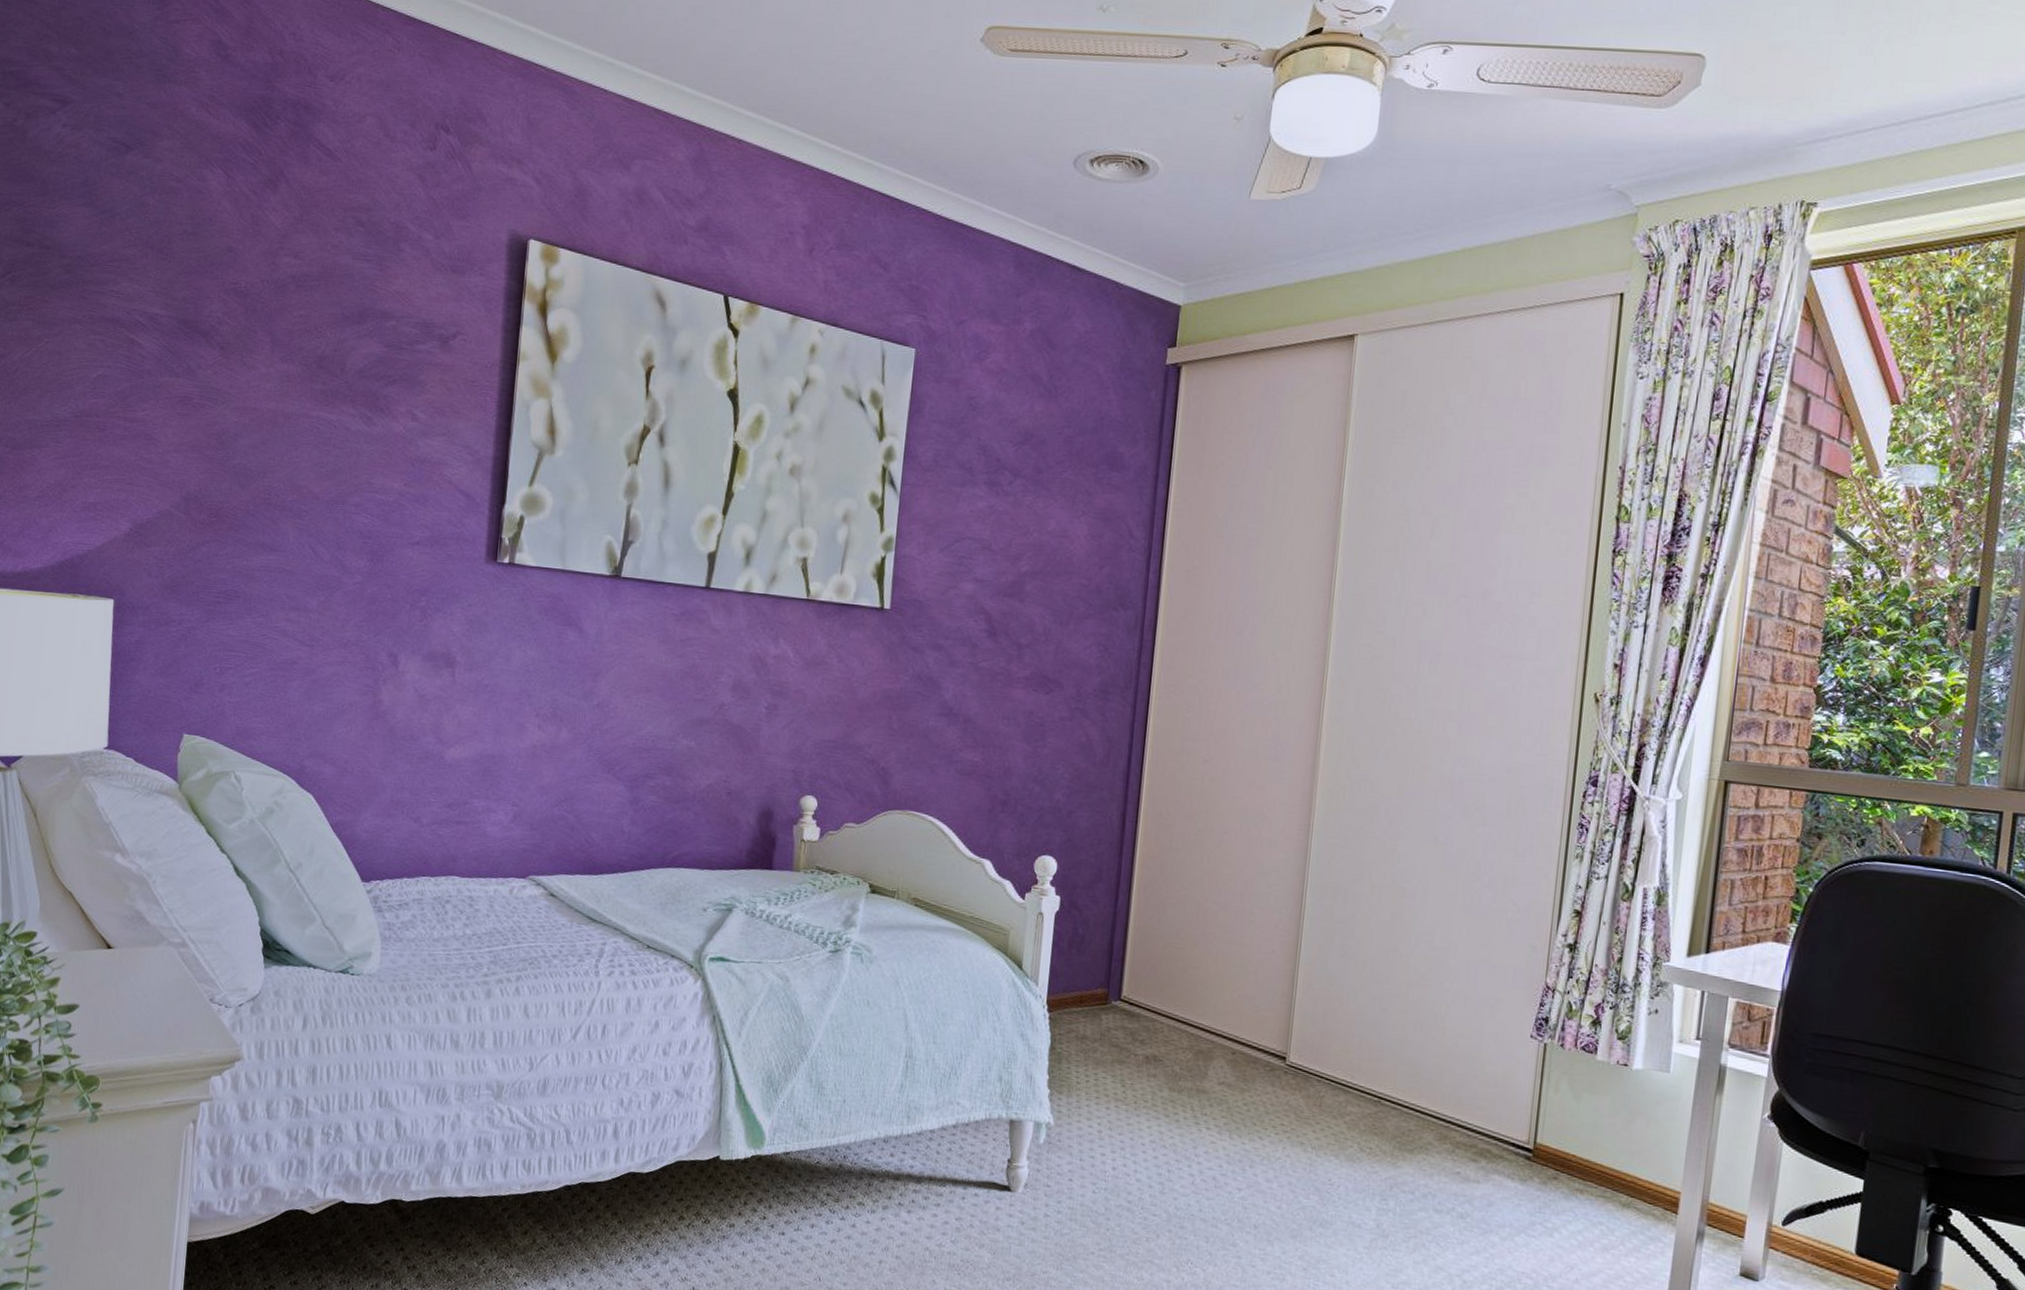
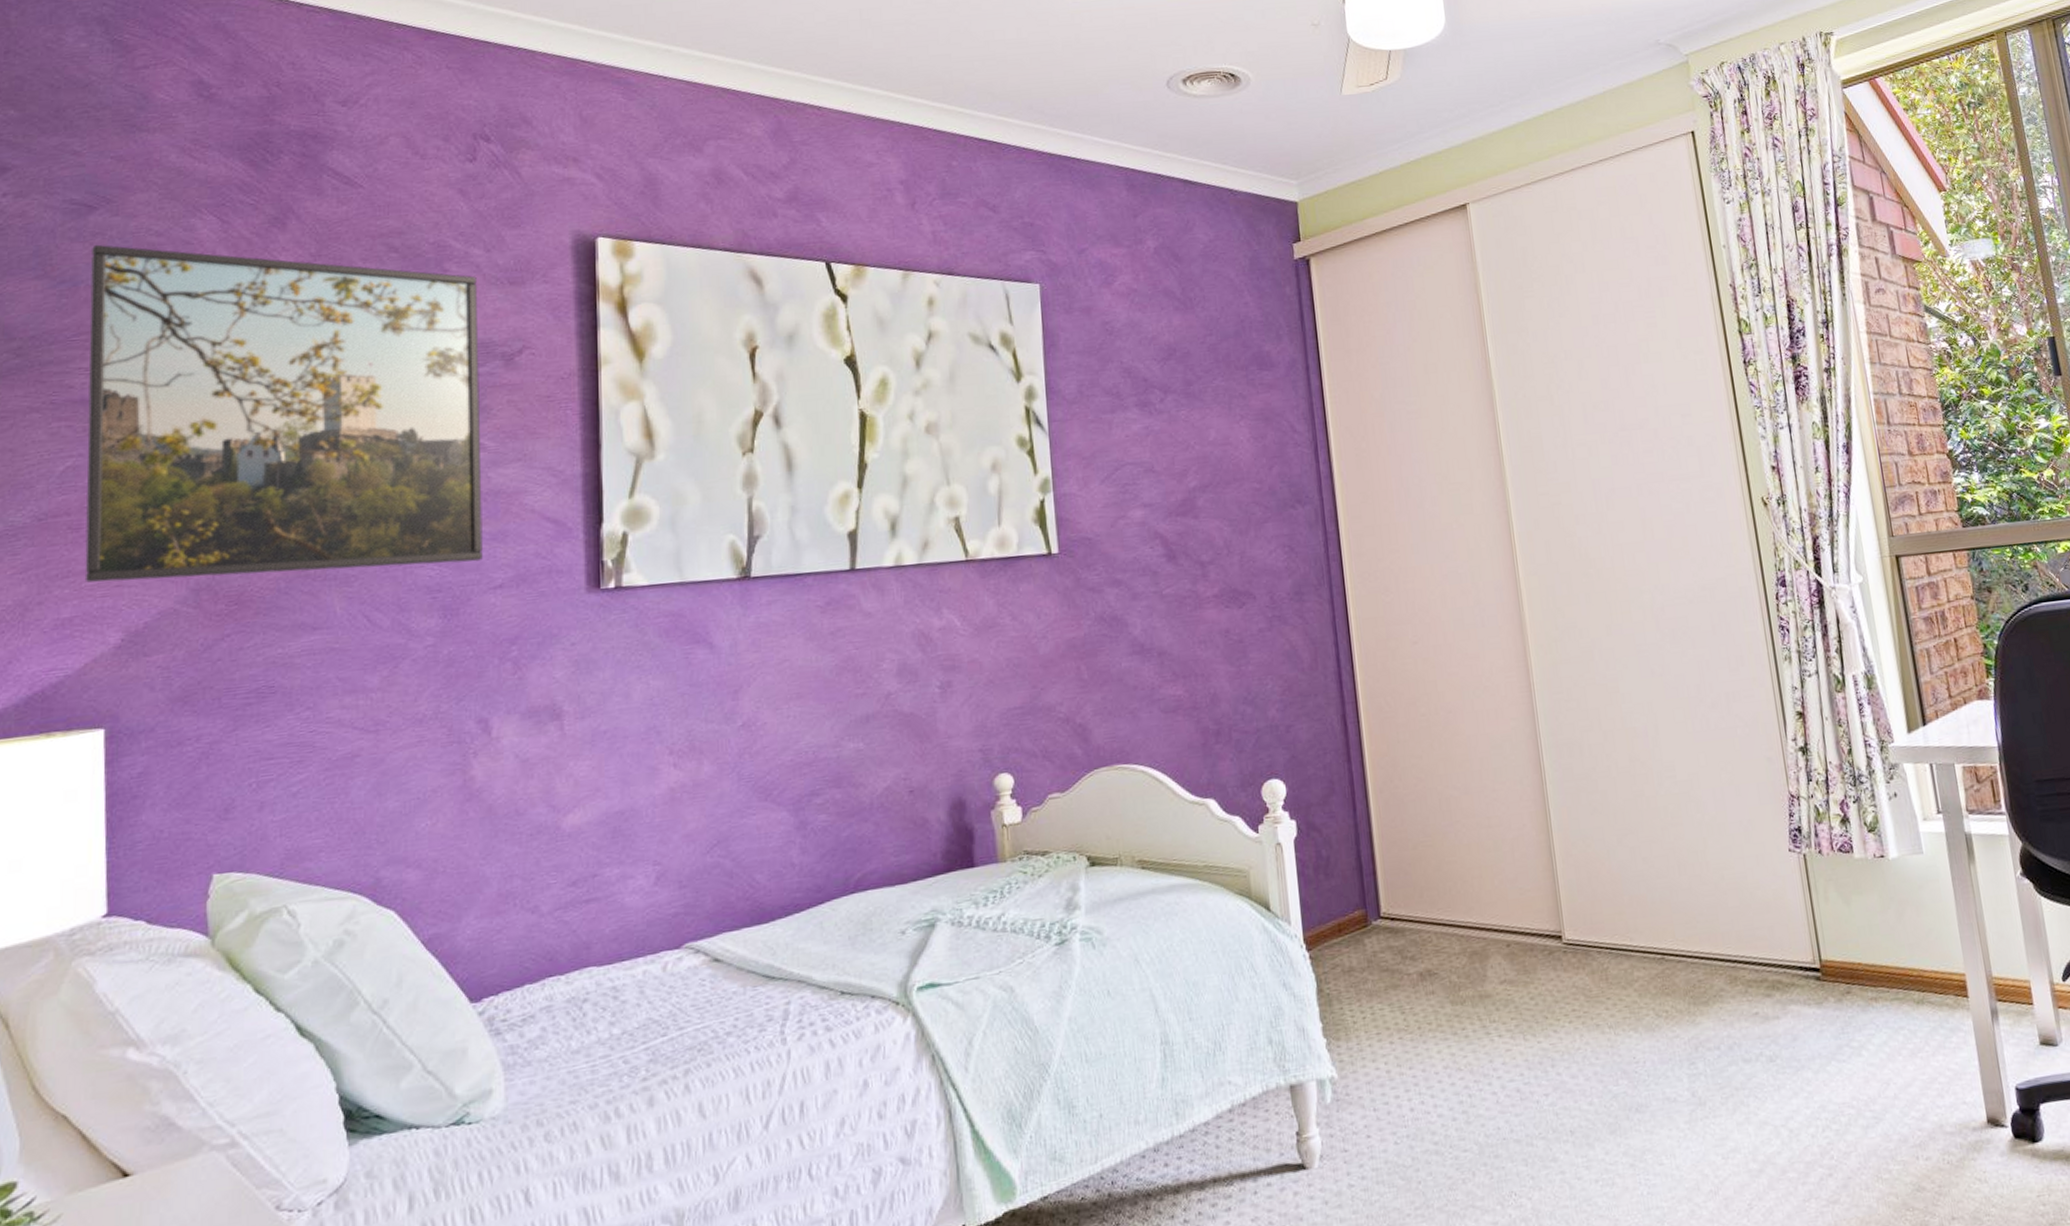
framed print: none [106,182,426,518] -> present [84,244,483,583]

